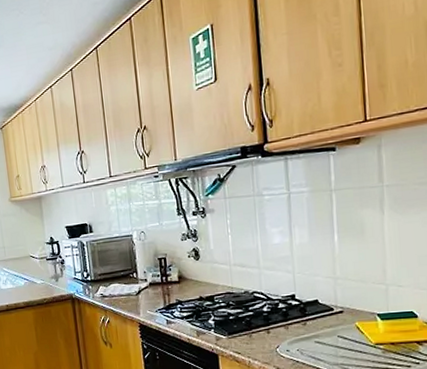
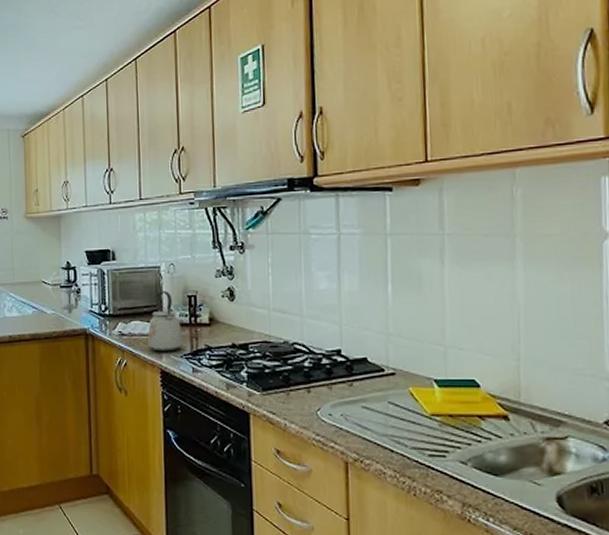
kettle: none [126,255,157,309] -> present [147,290,183,352]

